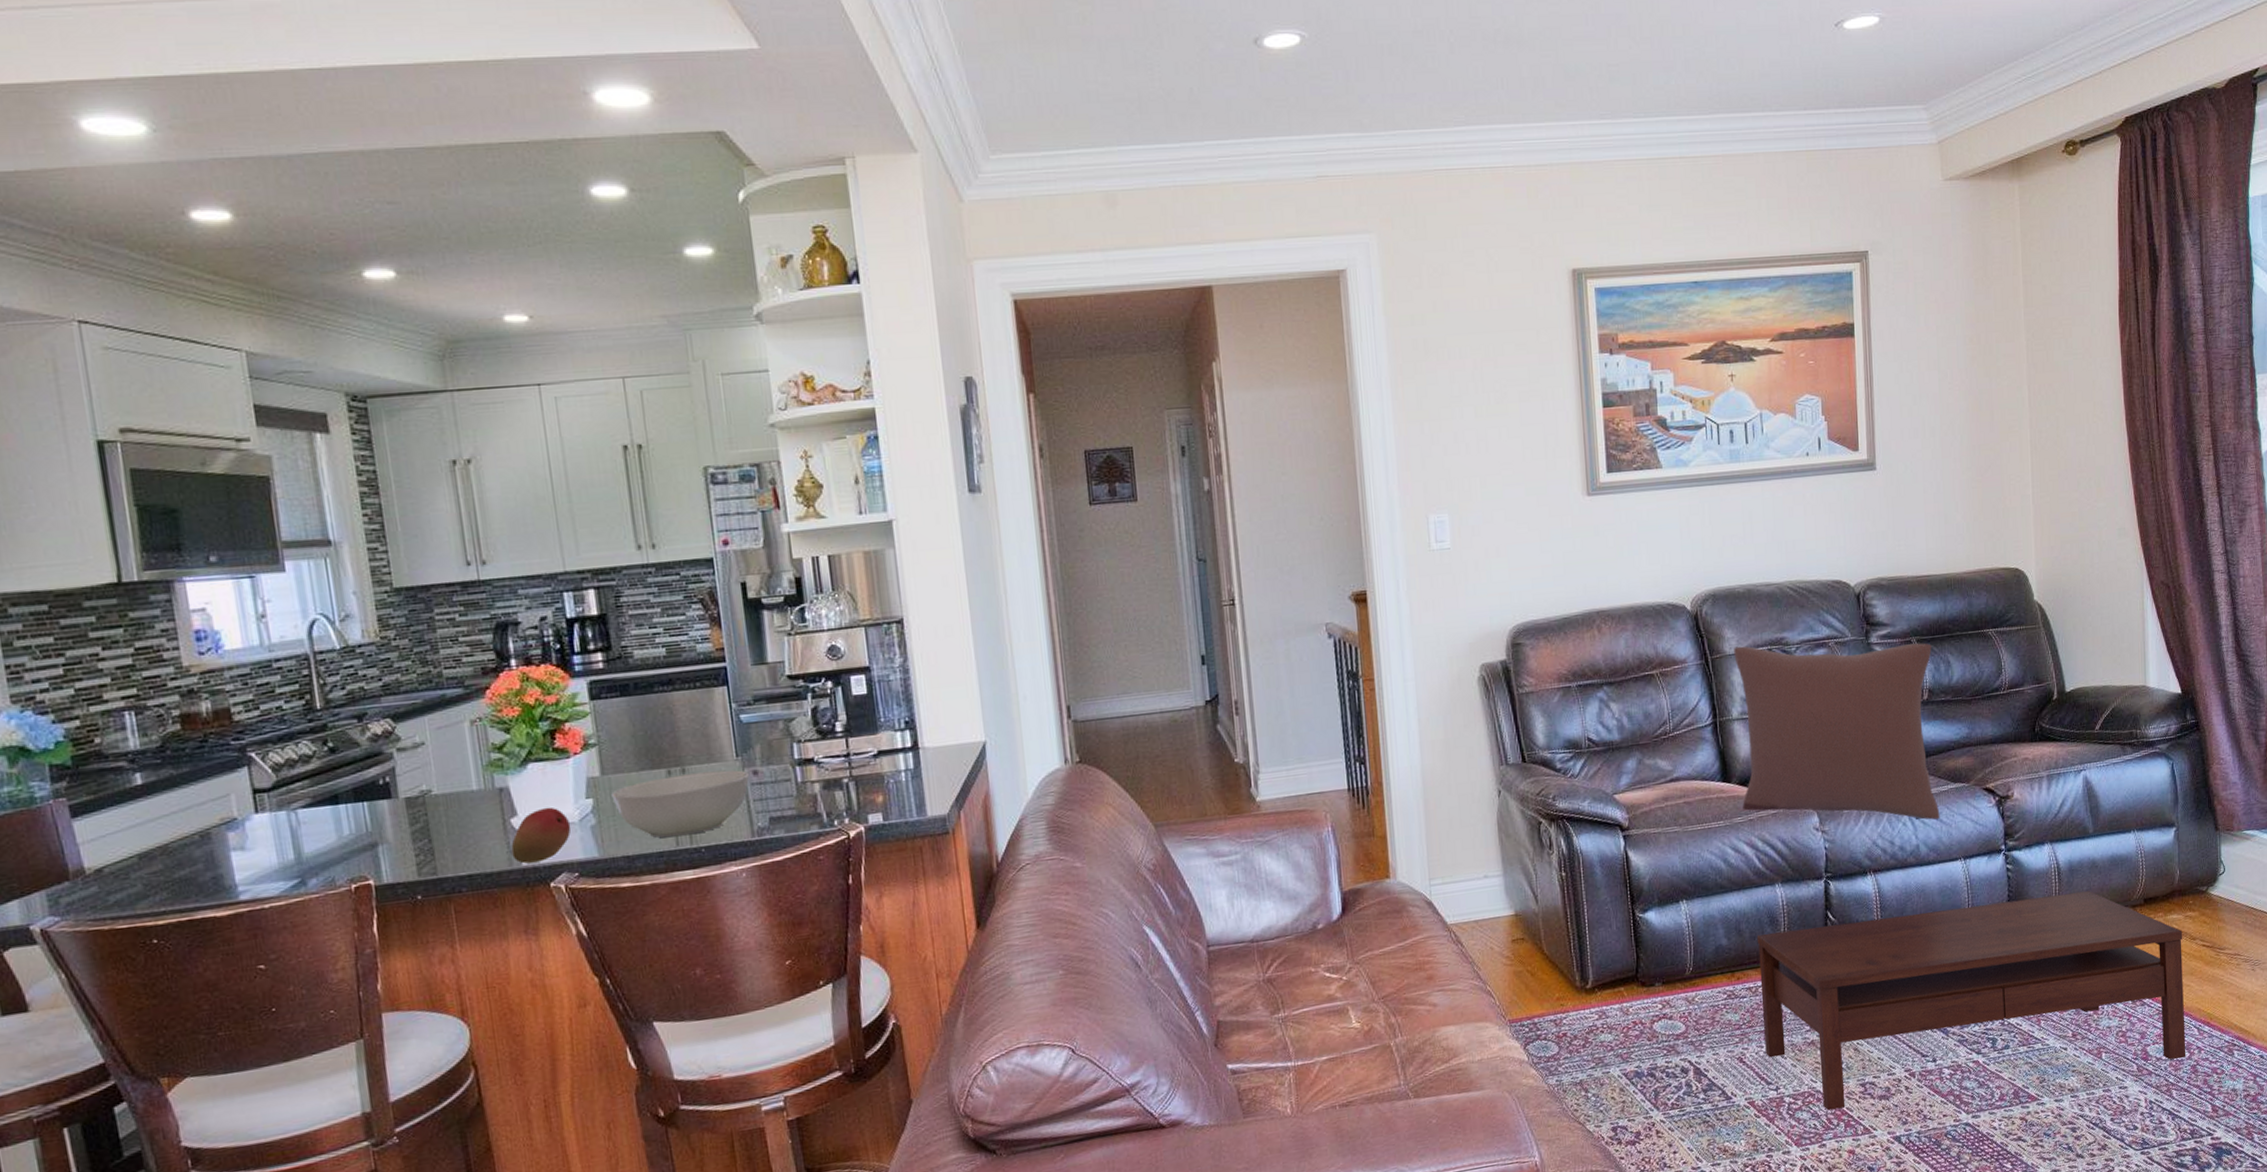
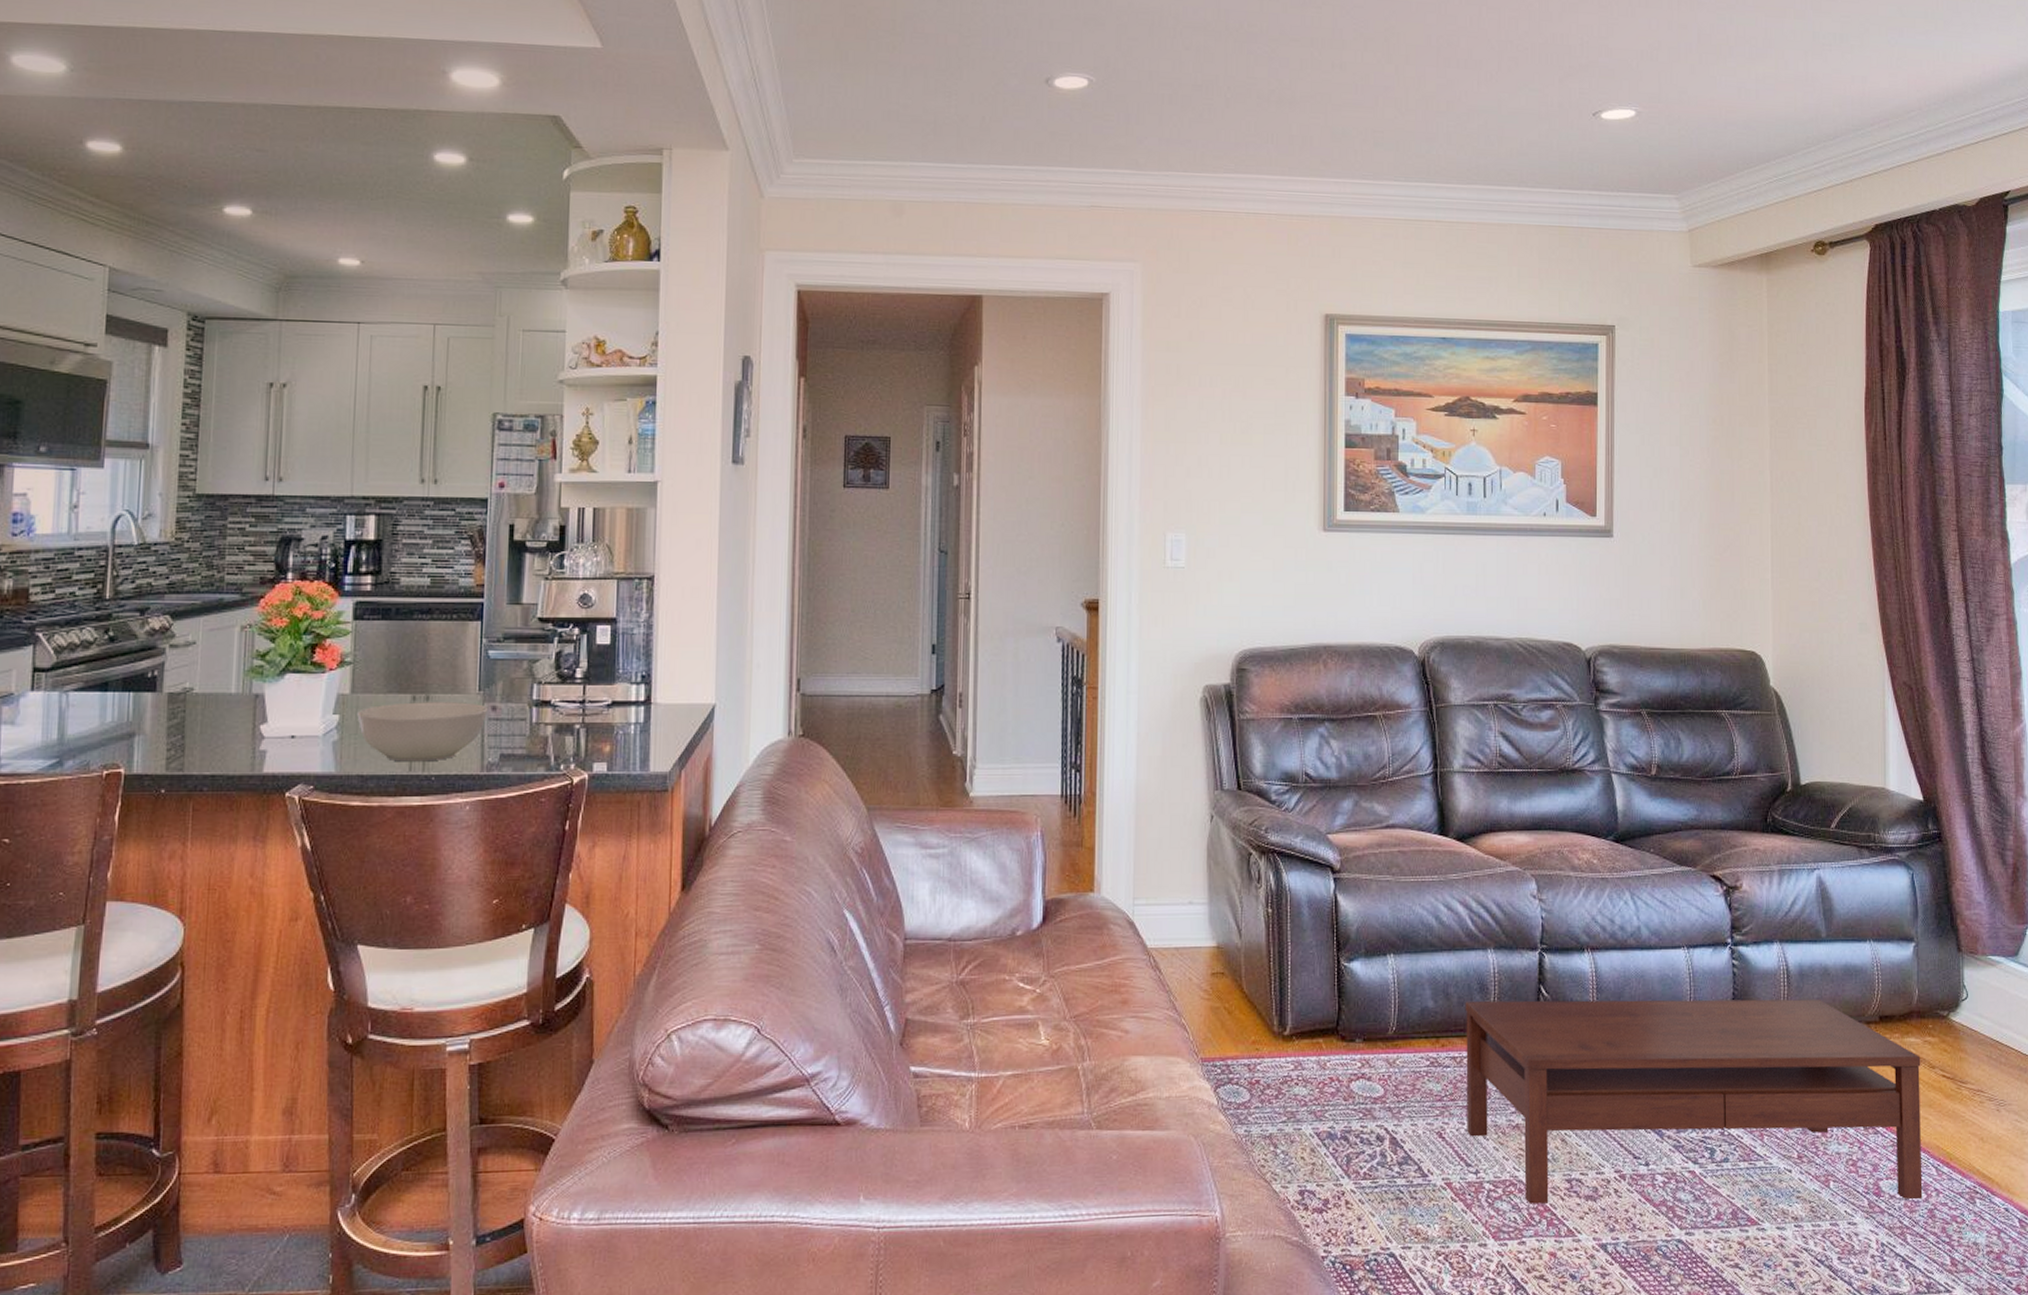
fruit: present [510,807,572,864] -> none [255,718,315,771]
pillow: present [1734,643,1940,820] -> none [1459,698,1664,902]

